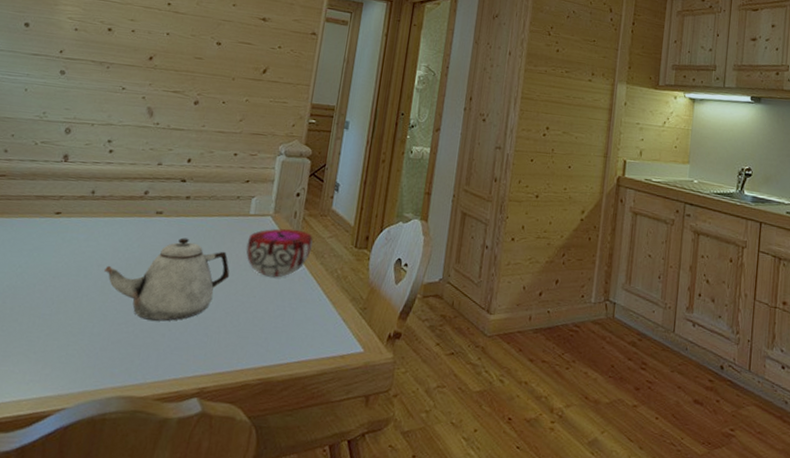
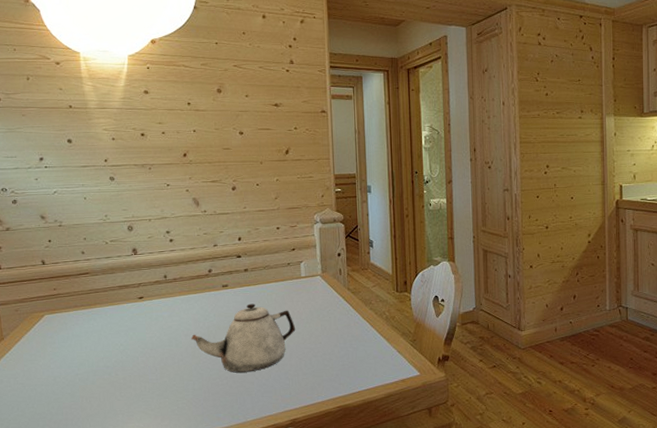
decorative bowl: present [246,228,313,278] -> none [304,284,360,326]

